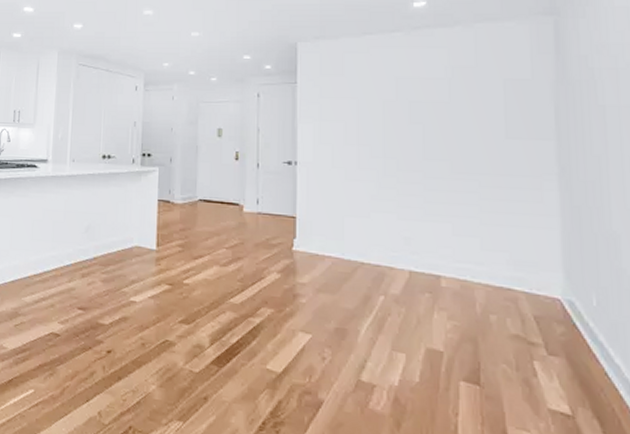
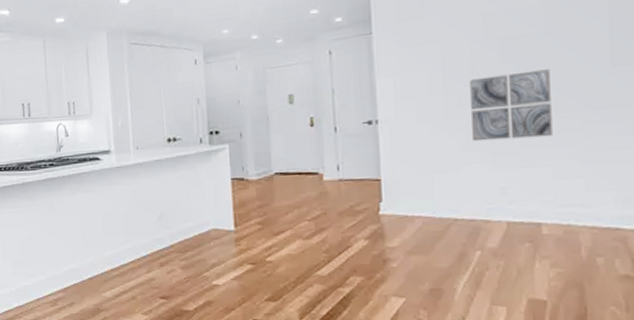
wall art: none [380,134,453,196] -> present [470,69,553,142]

